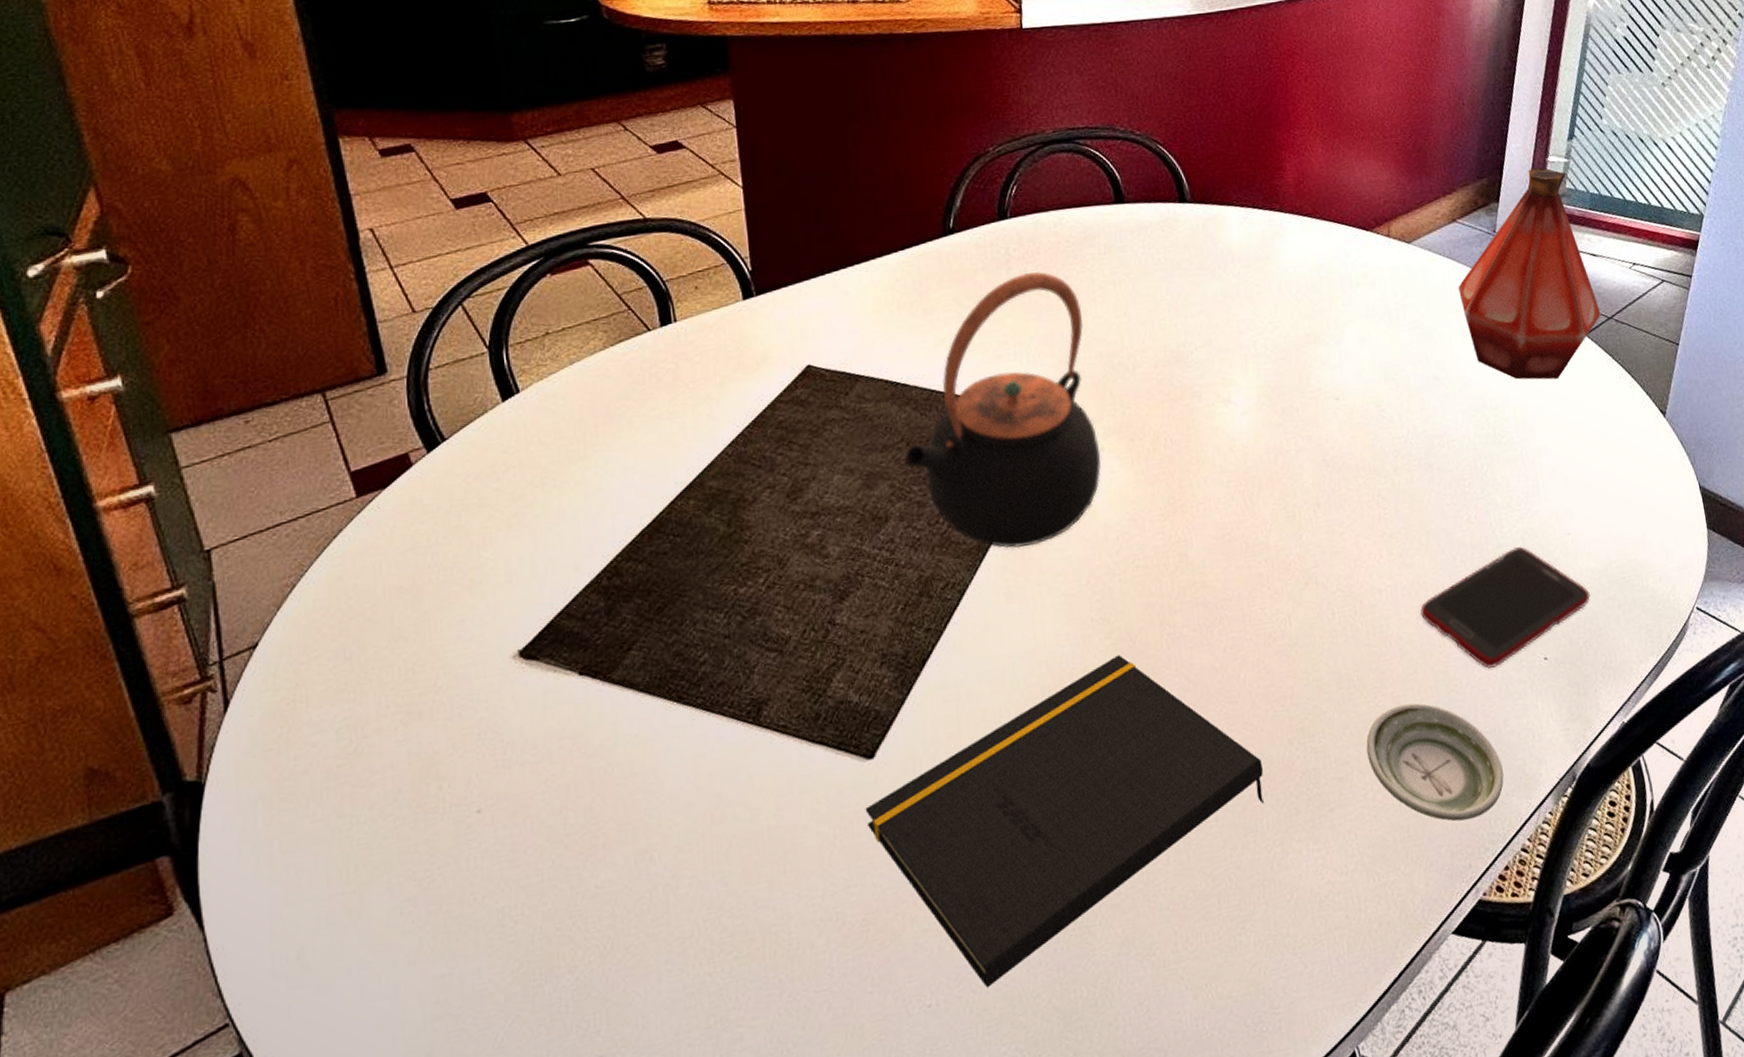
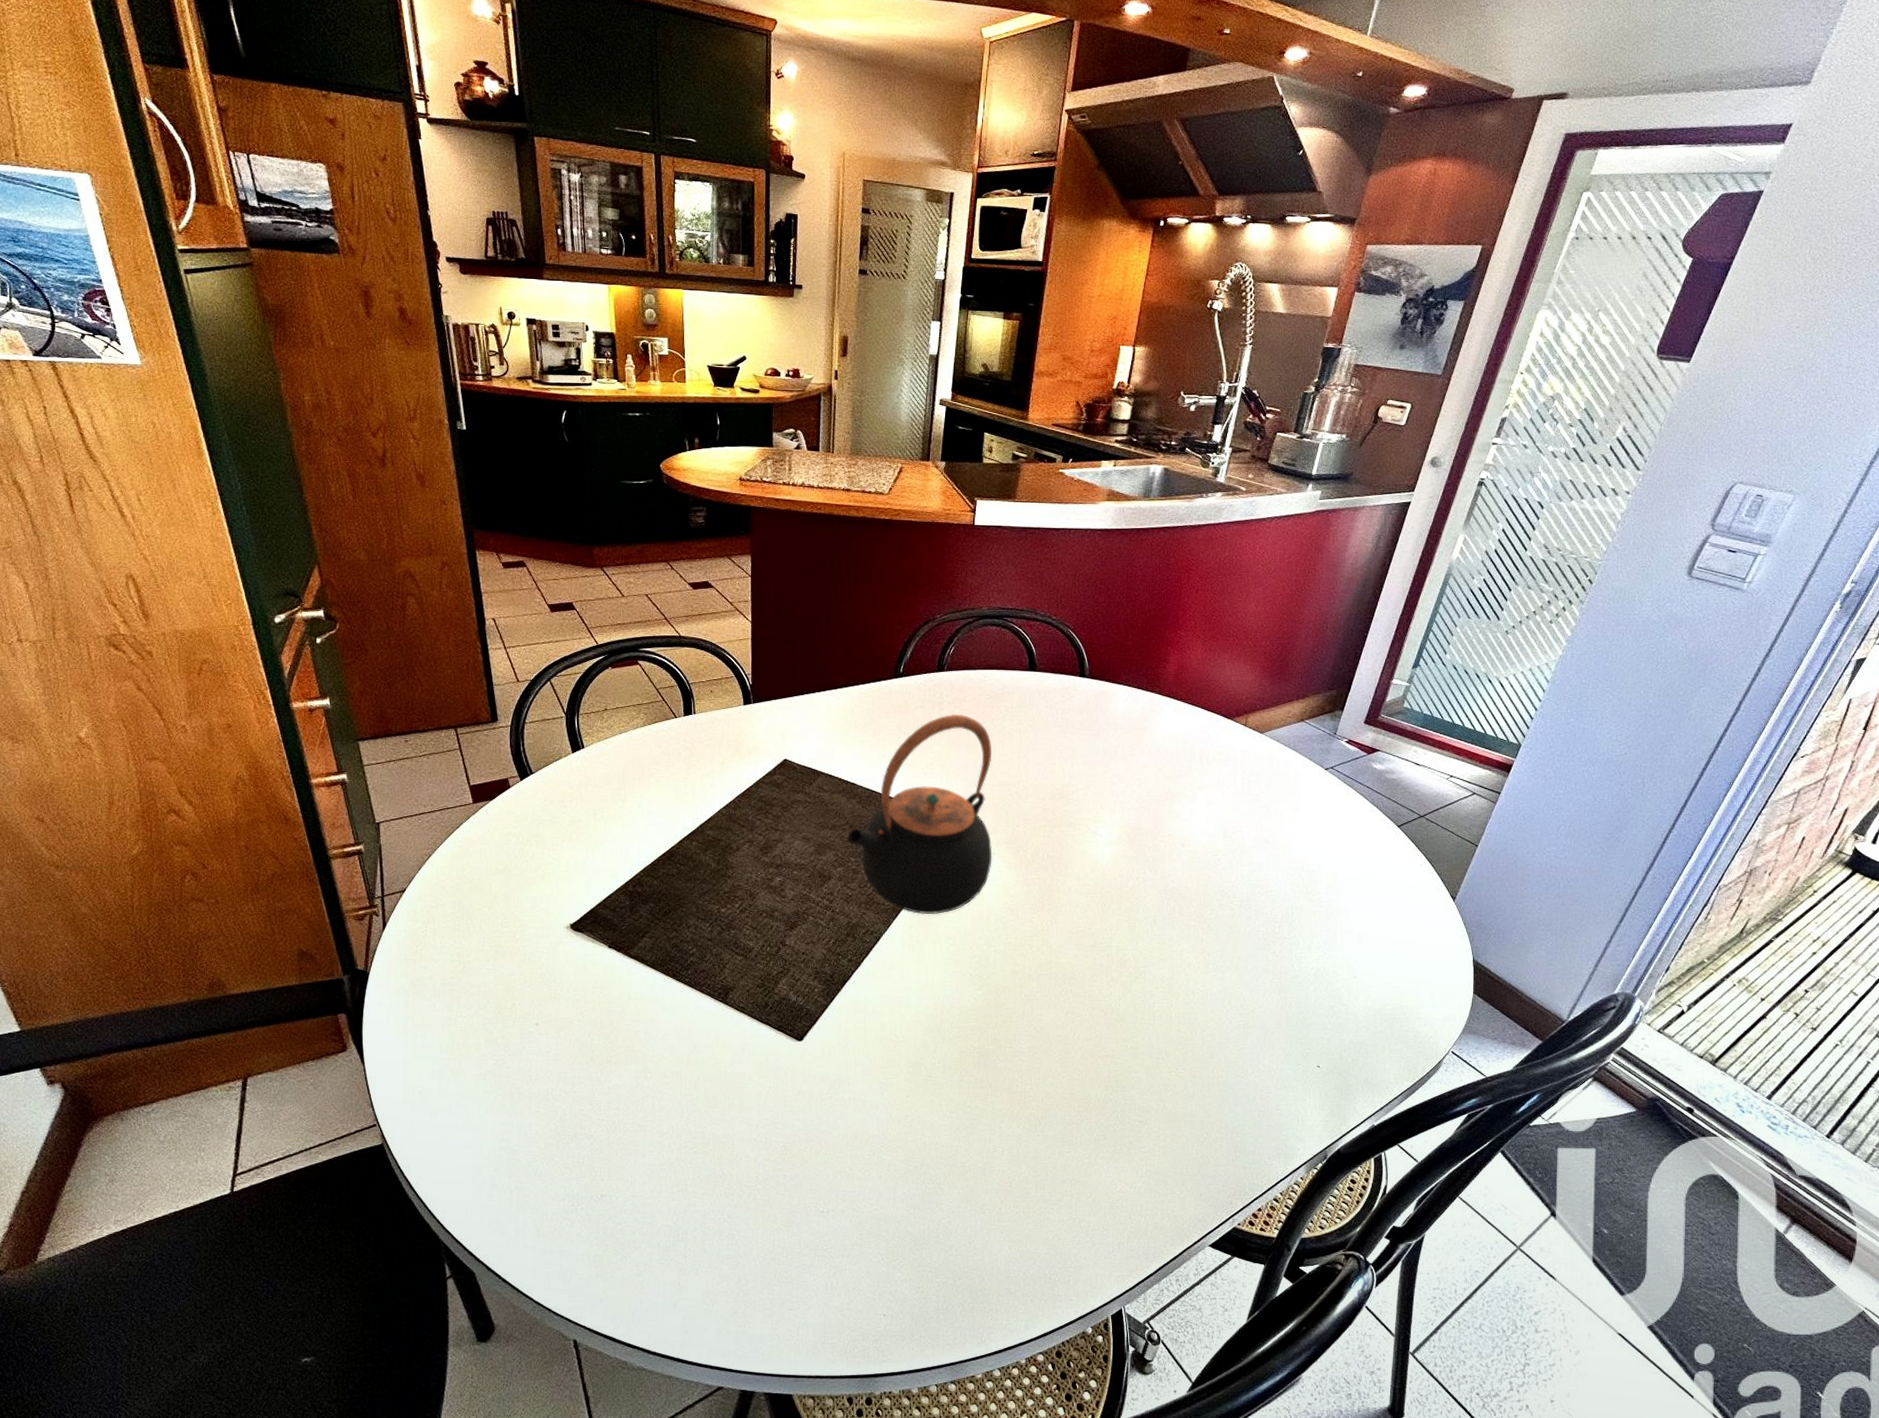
notepad: present [865,654,1265,988] -> none [792,1003,1083,1209]
saucer: present [1366,703,1504,822] -> none [1164,1078,1269,1169]
cell phone: present [1420,547,1590,669] -> none [1222,980,1364,1065]
bottle: present [1458,167,1601,380] -> none [1296,687,1415,857]

